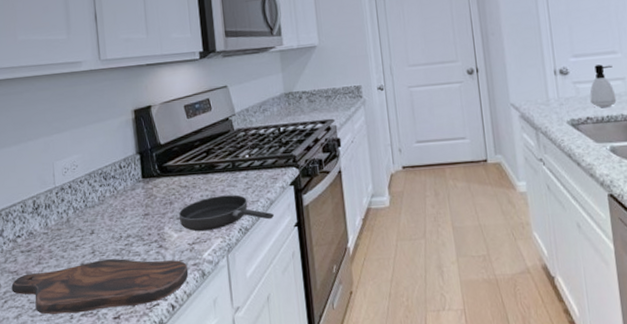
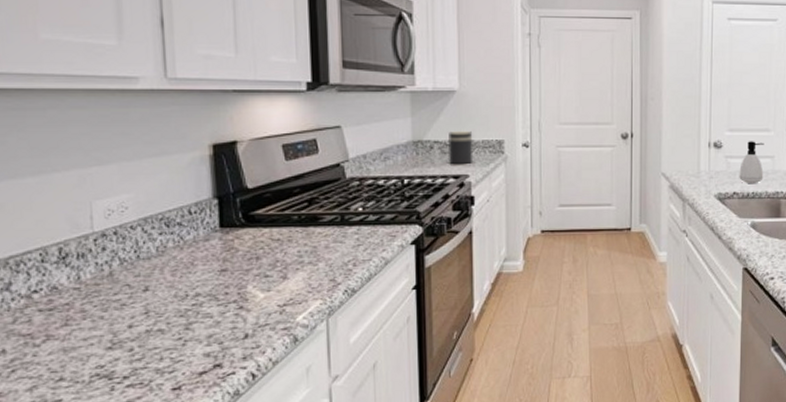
cutting board: present [11,259,189,315] -> none [22,321,276,386]
frying pan: present [178,194,275,232] -> none [267,252,389,292]
cylinder: none [313,80,336,112] -> present [447,130,473,165]

